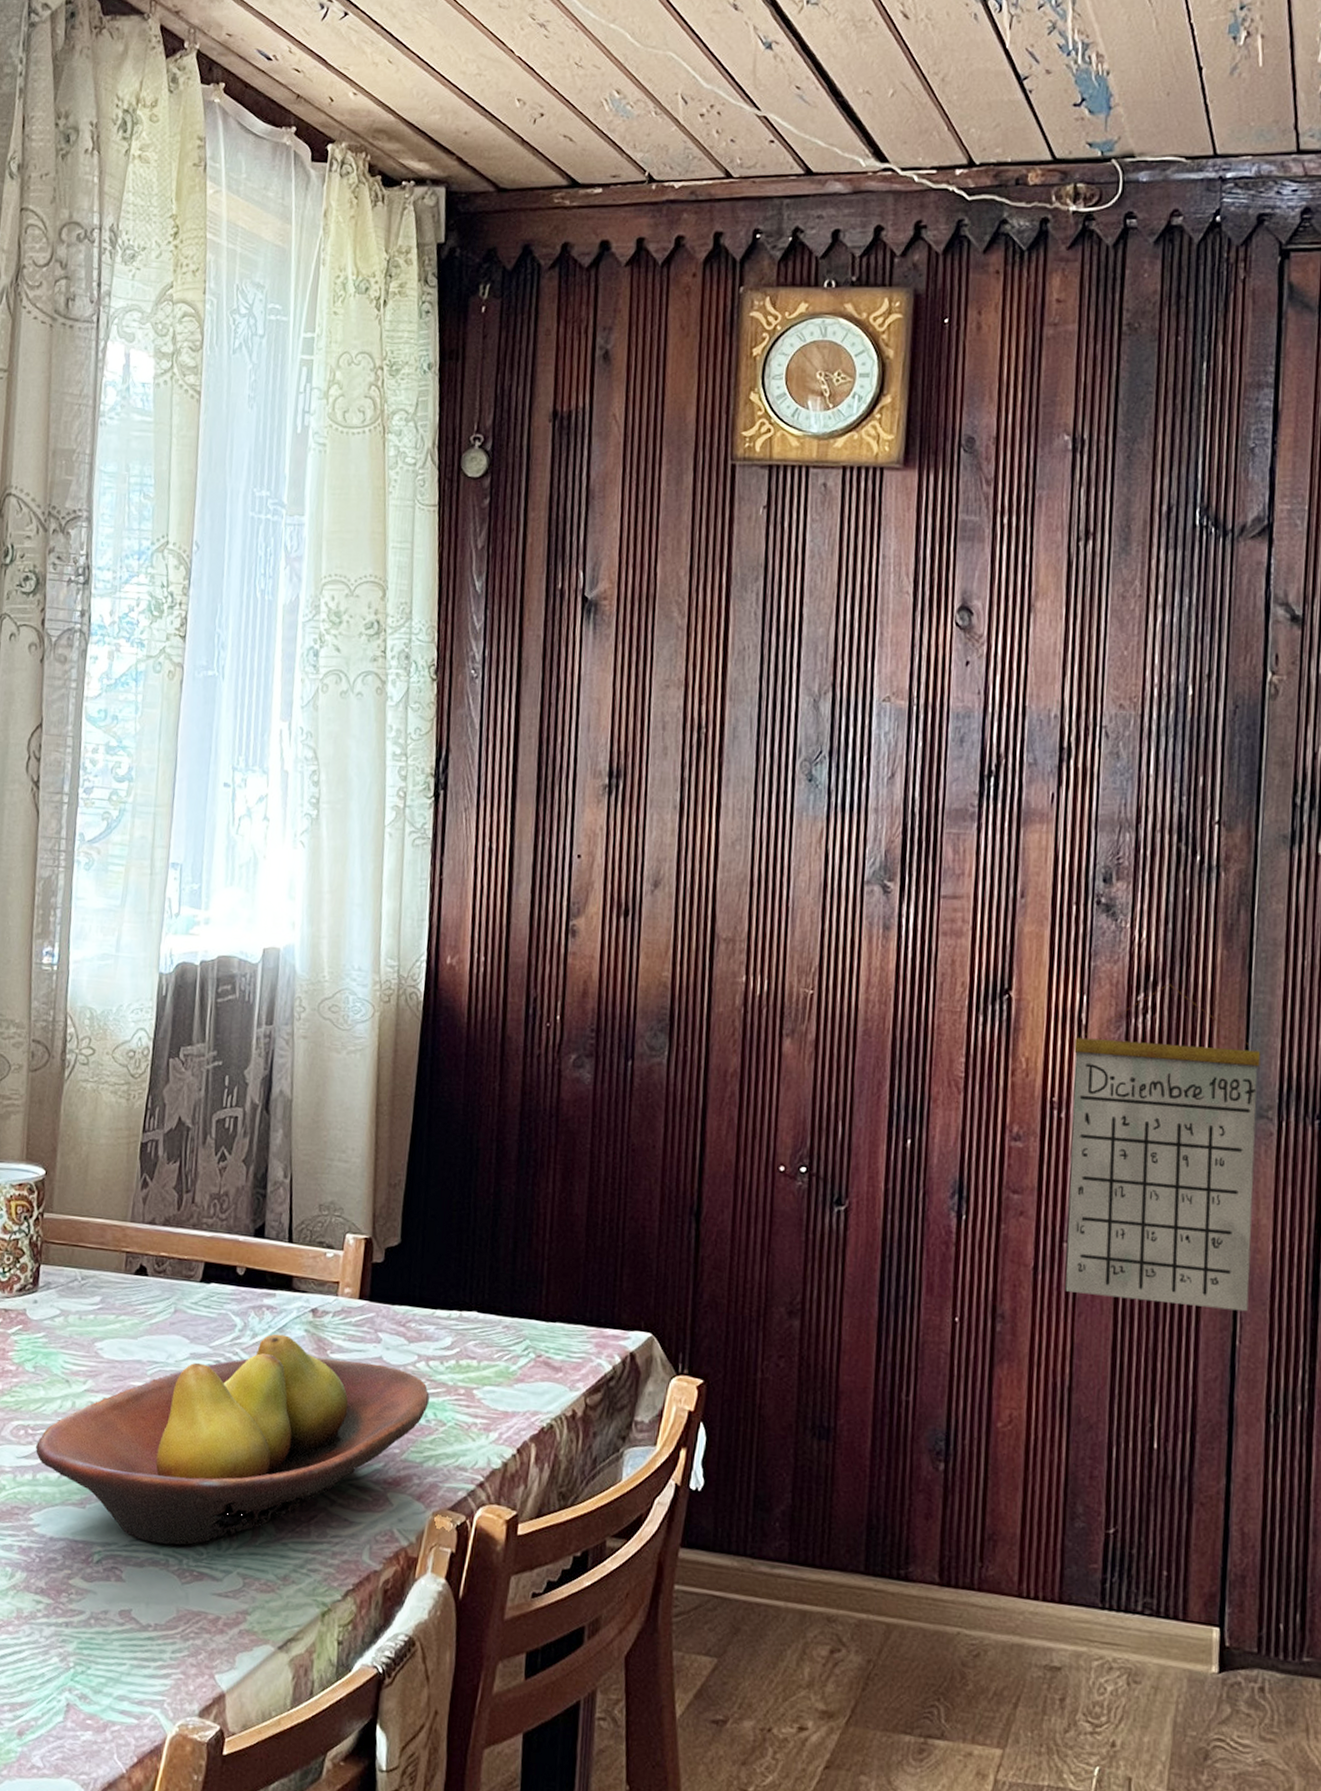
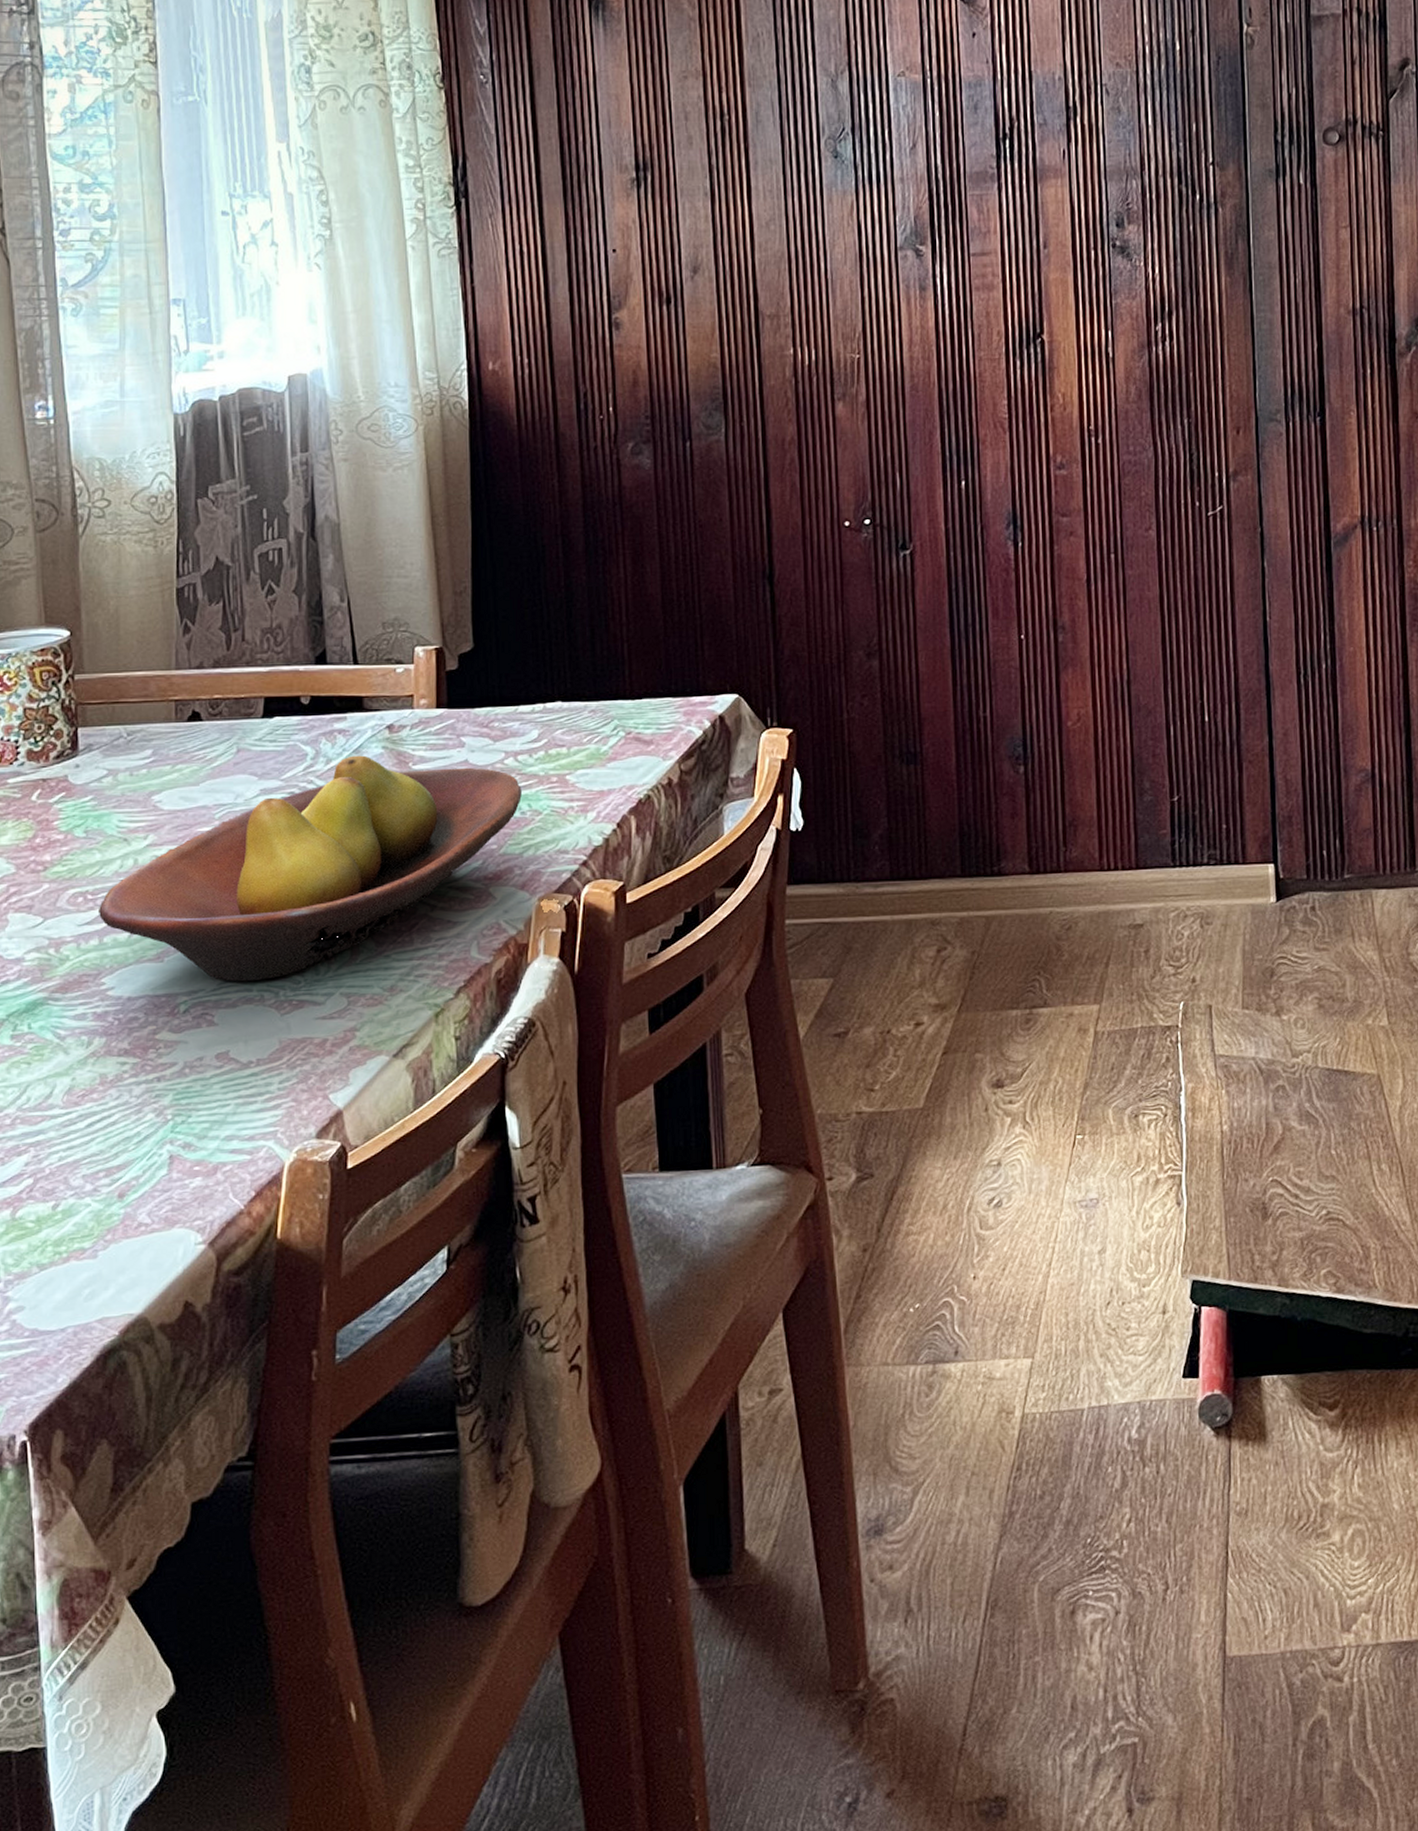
calendar: present [1065,983,1261,1312] -> none [1104,312,1274,597]

